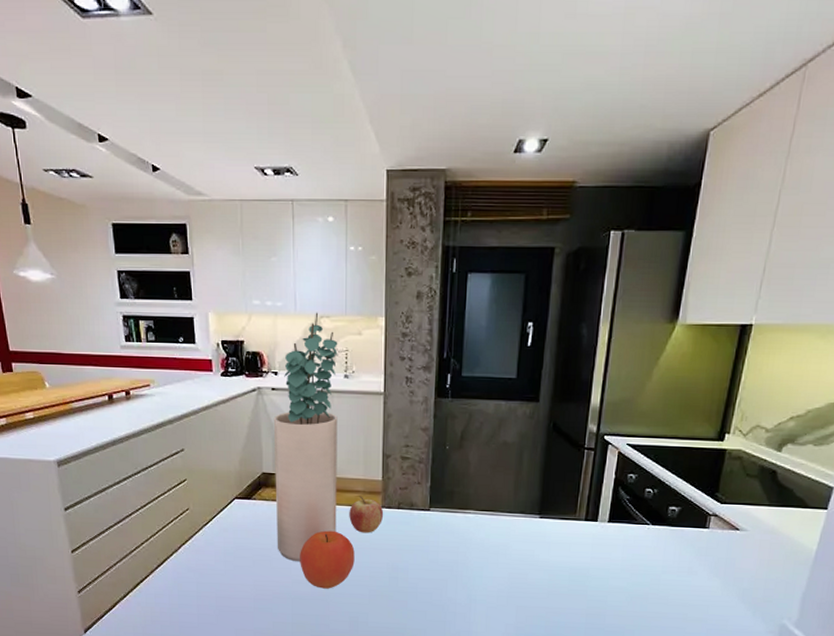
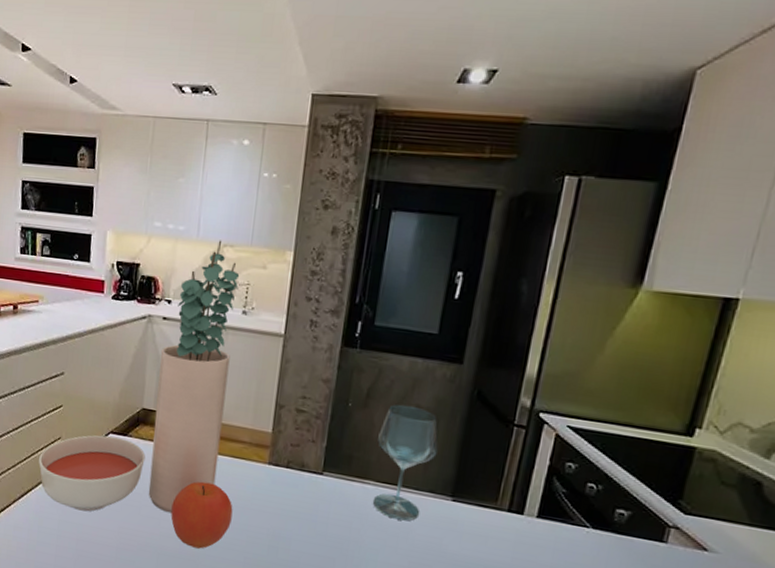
bowl: none [170,502,270,572] -> present [38,435,146,512]
fruit: present [349,496,384,533] -> none [230,447,270,492]
wine glass: none [473,442,525,540] -> present [372,404,439,521]

